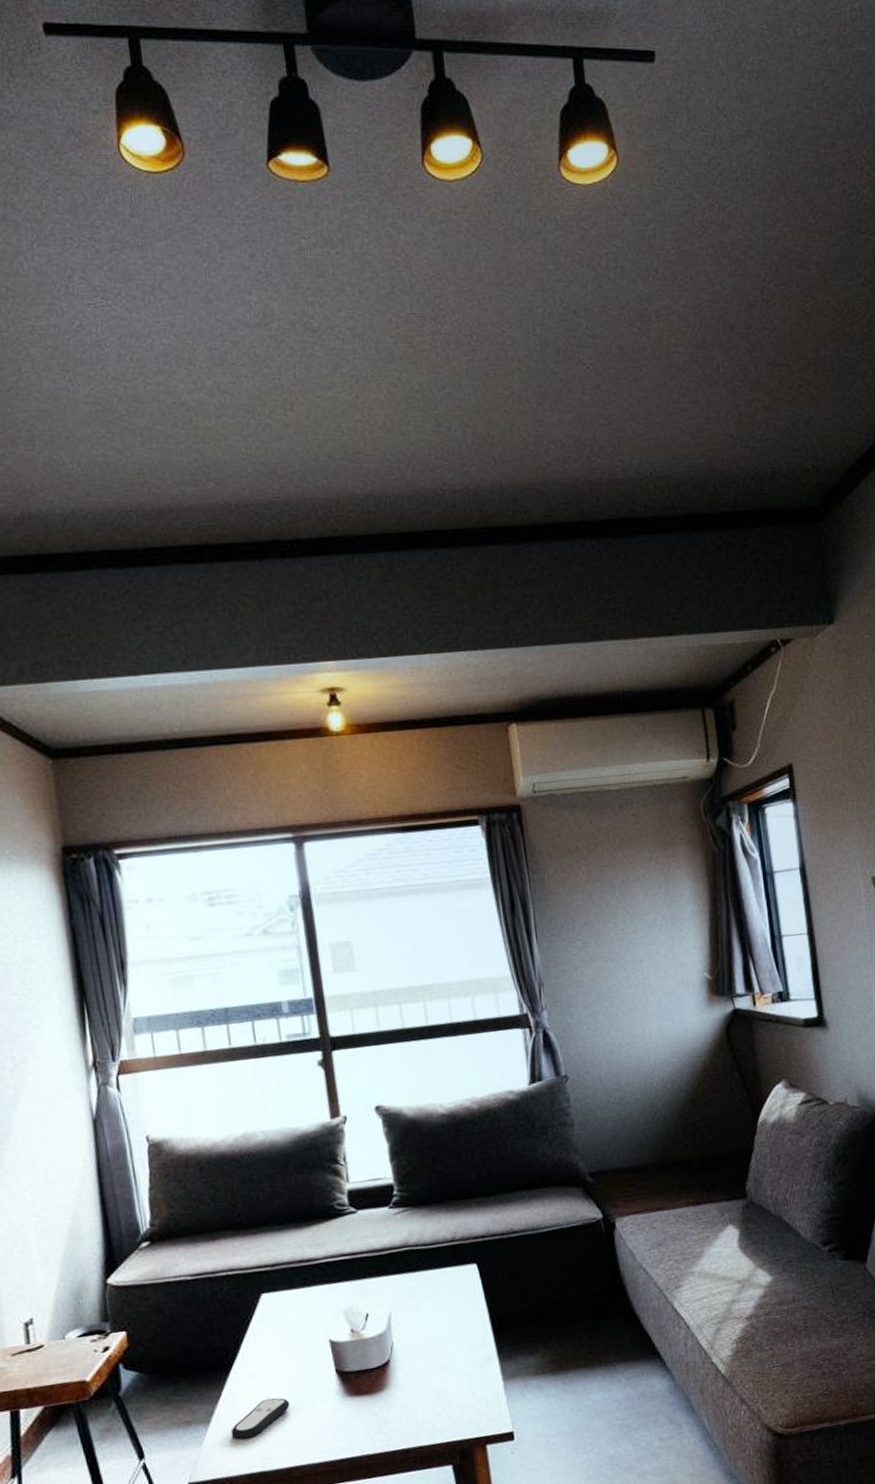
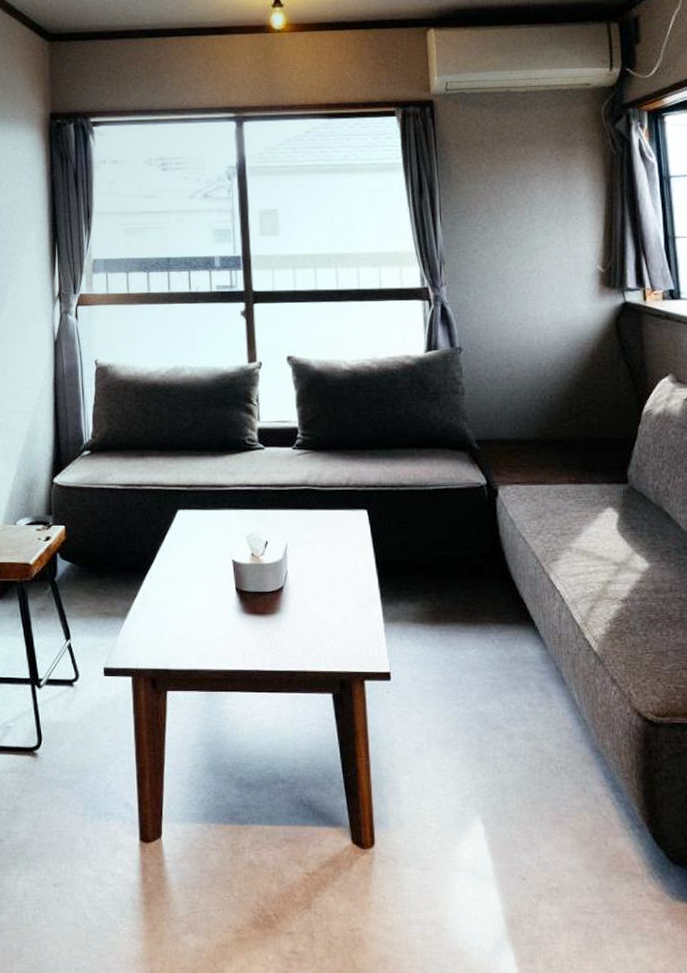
remote control: present [231,1398,290,1440] -> none [143,604,195,637]

